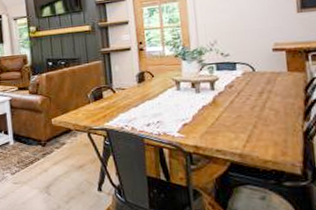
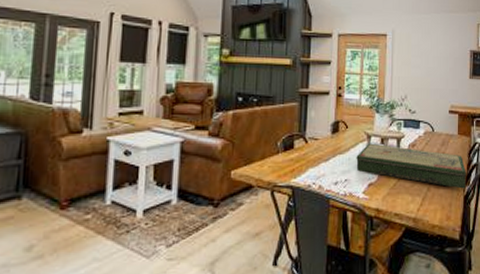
board game: none [166,88,305,125] -> present [356,143,467,189]

